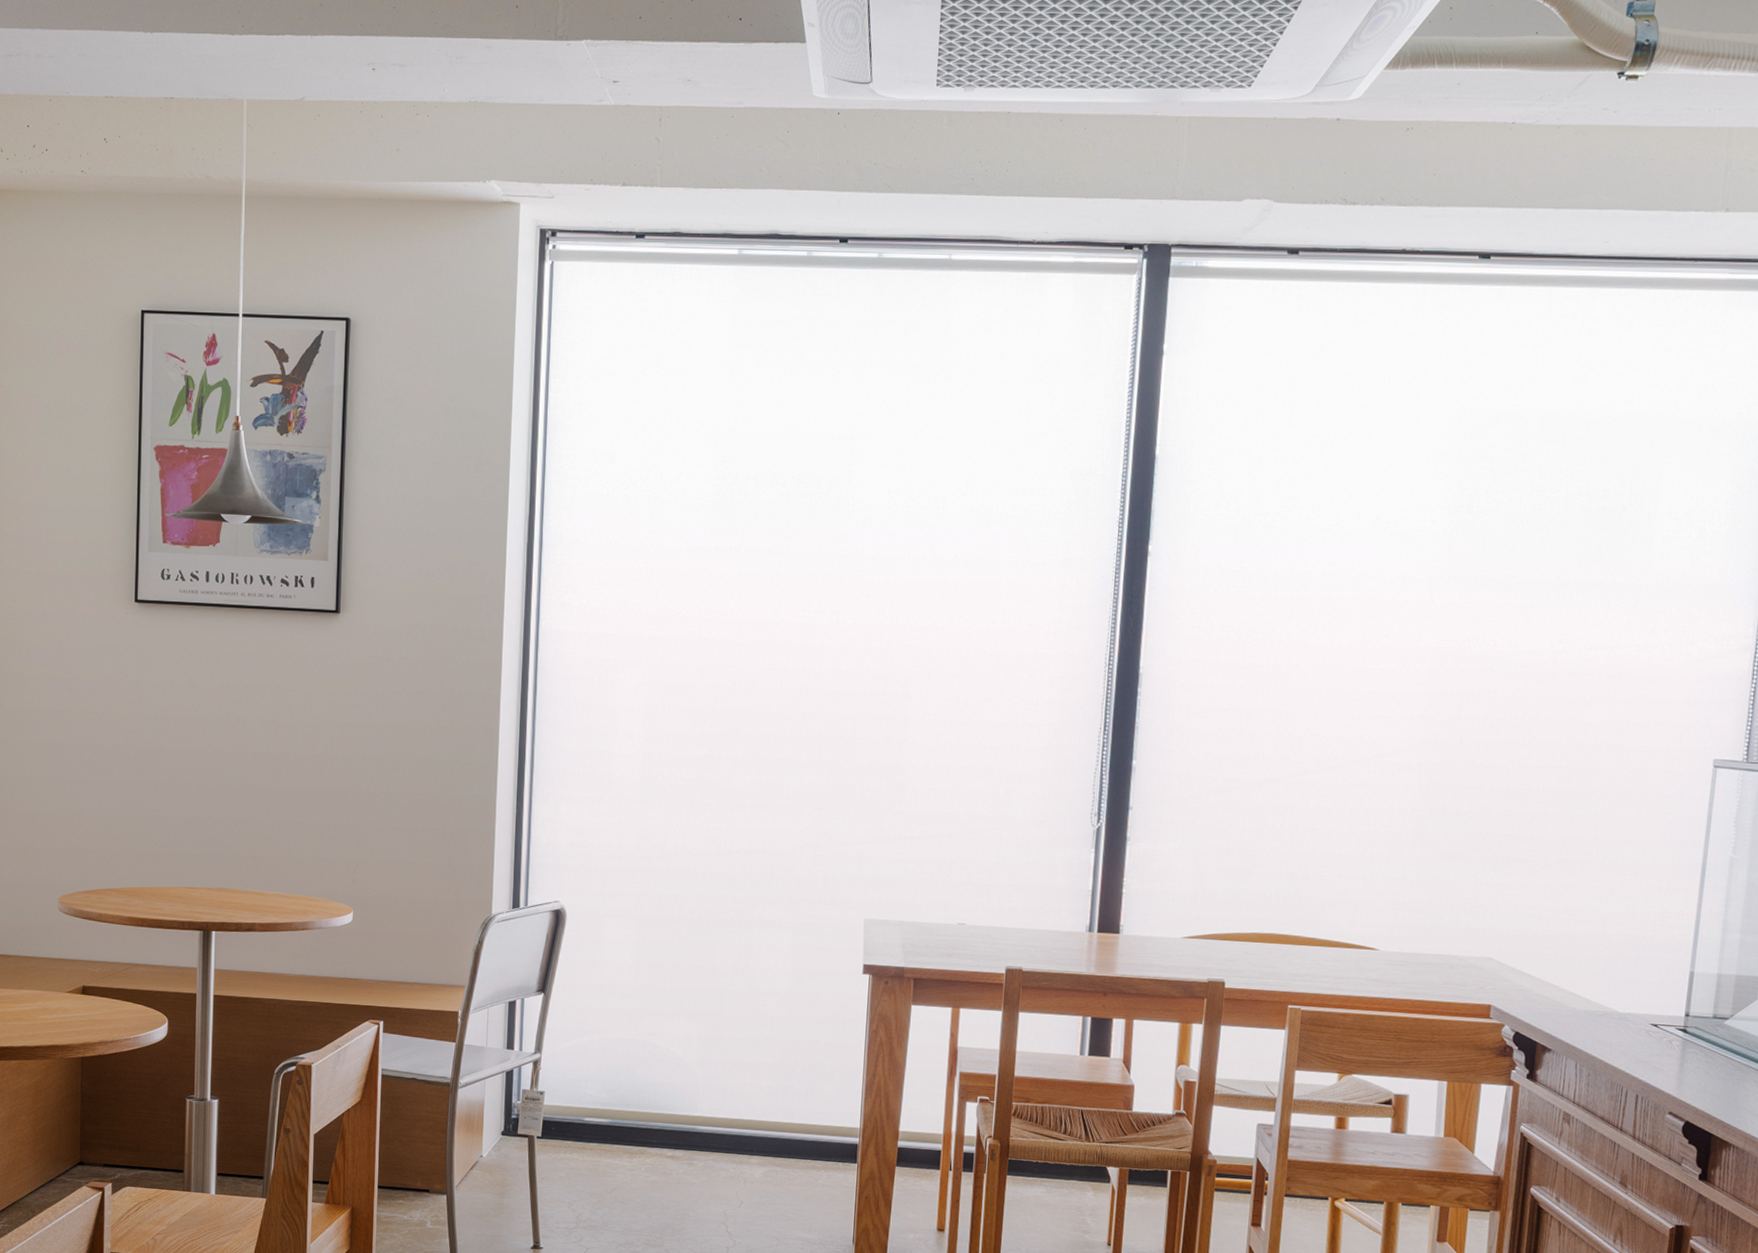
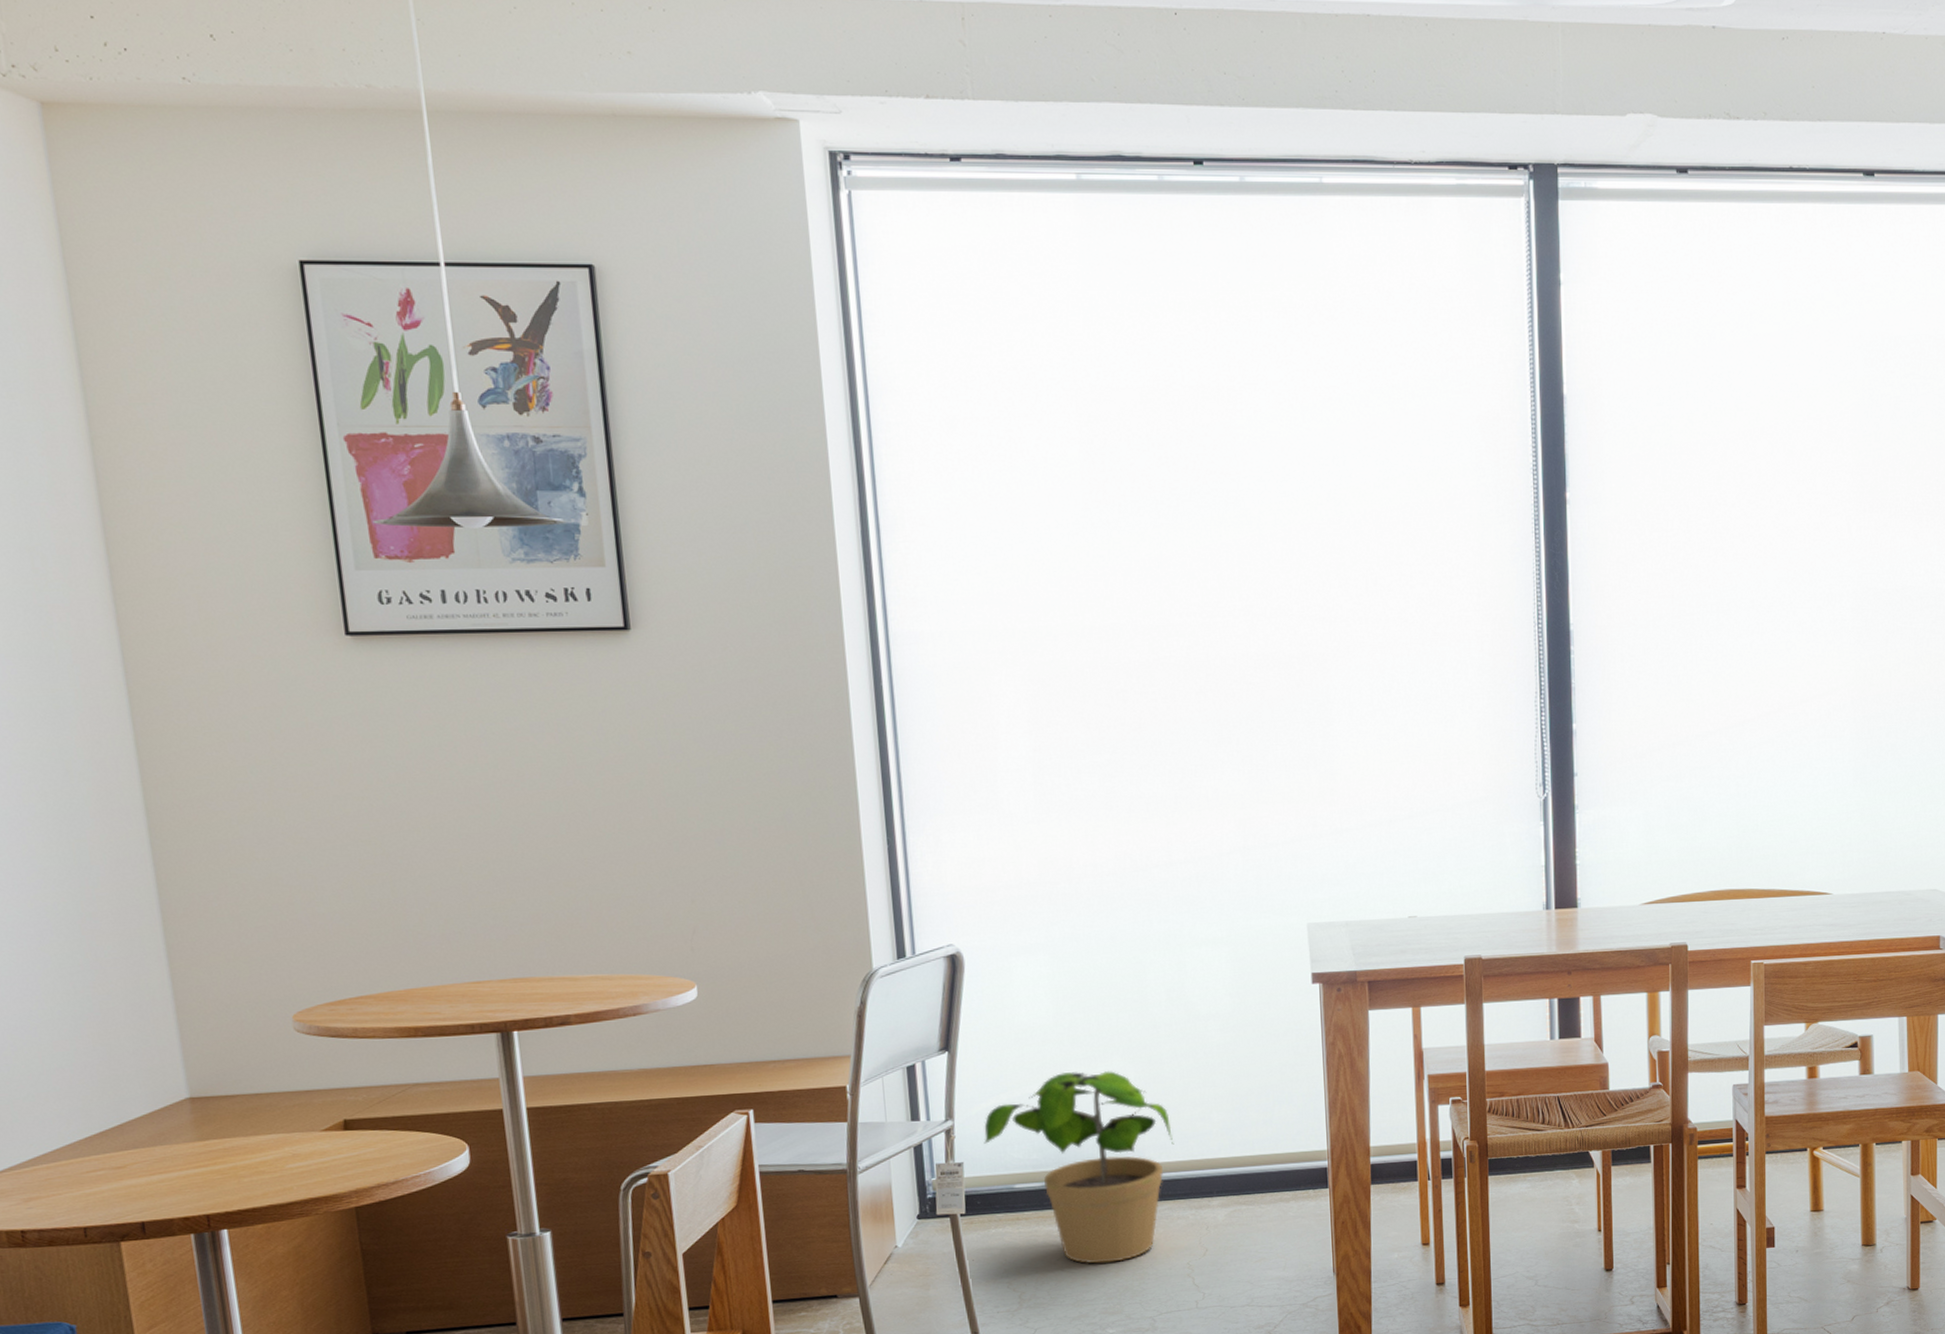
potted plant: none [564,1025,725,1201] -> present [984,1071,1174,1264]

